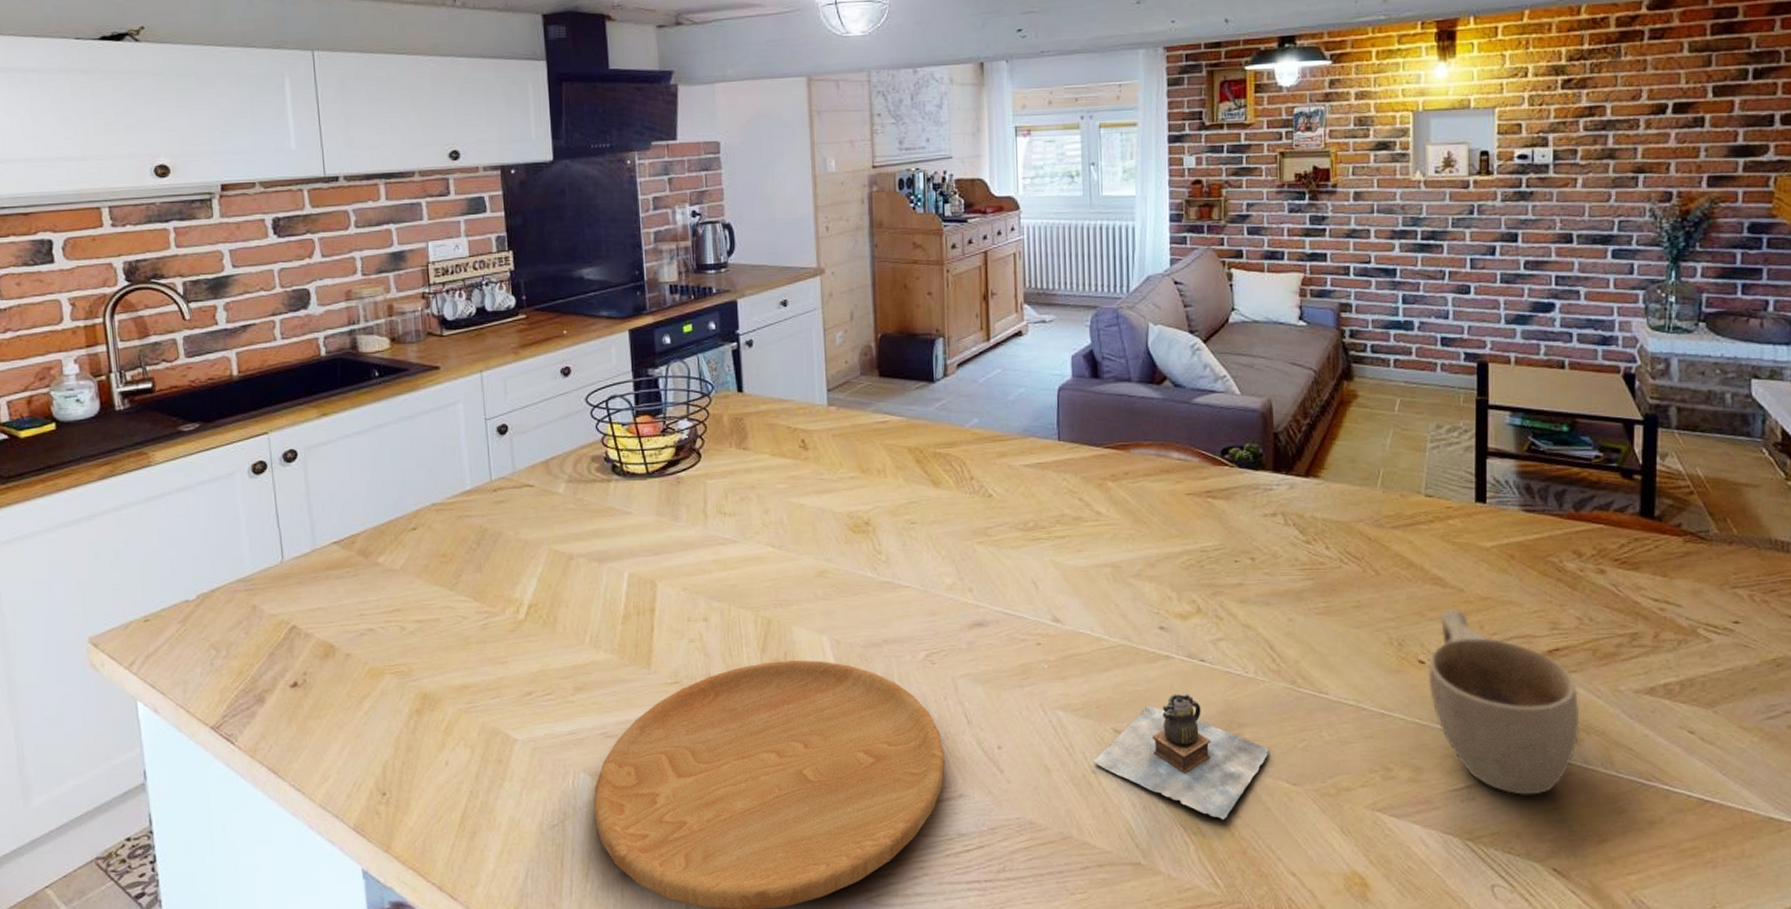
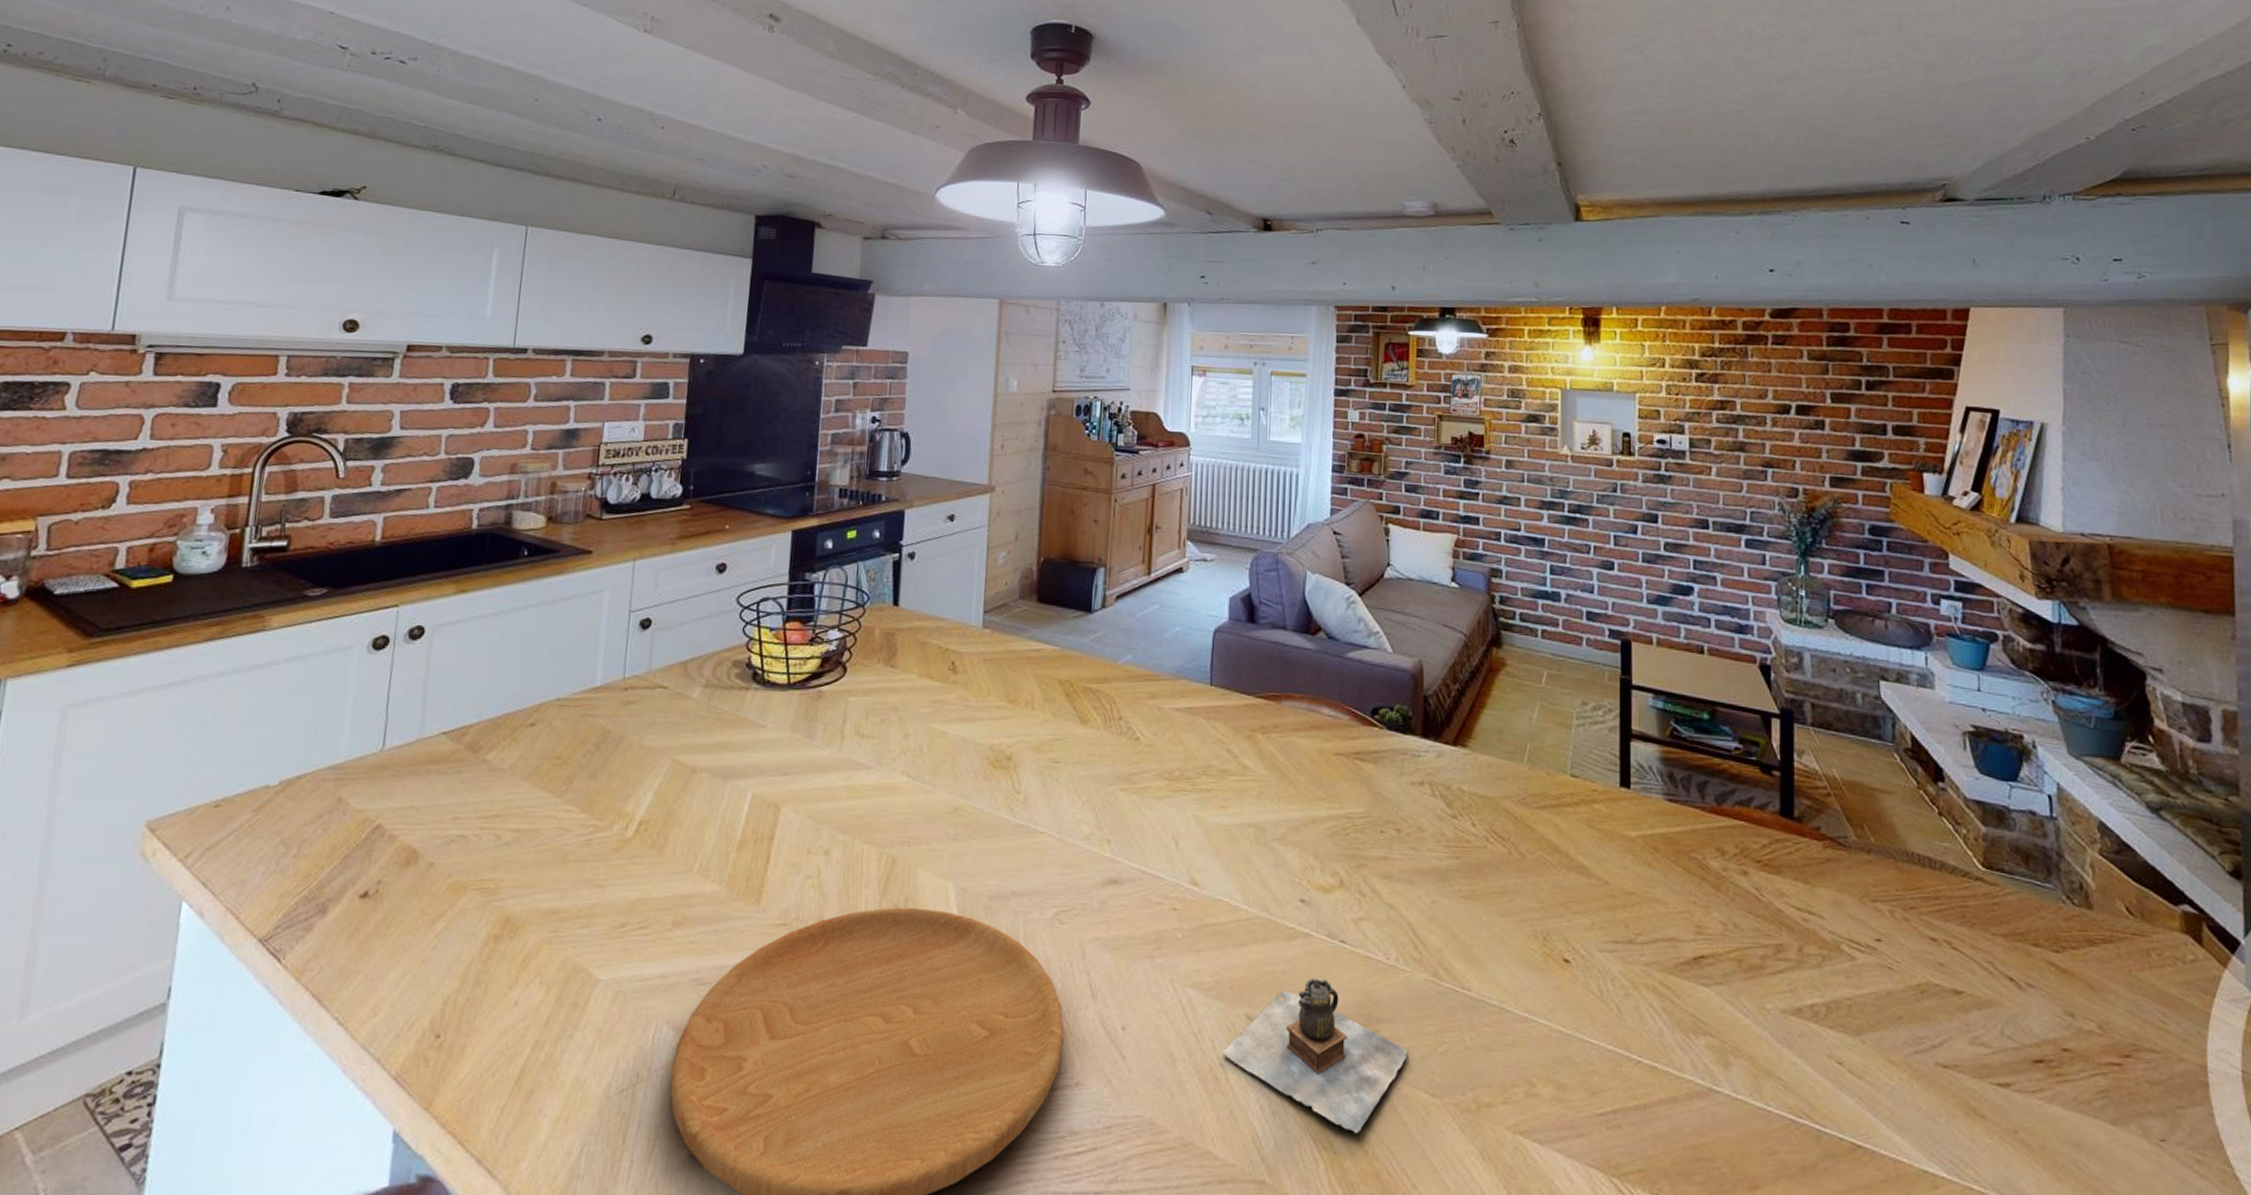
cup: present [1428,609,1579,795] -> none [1573,902,1726,1126]

